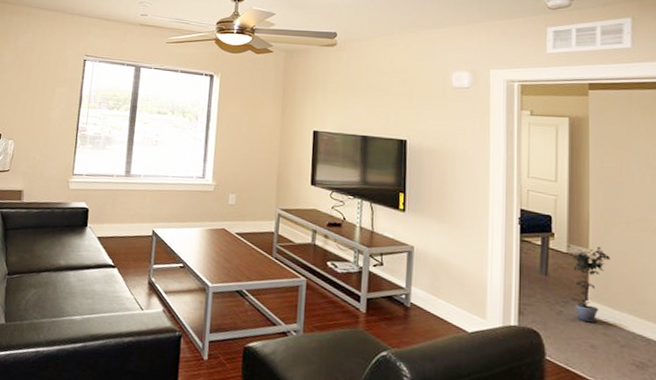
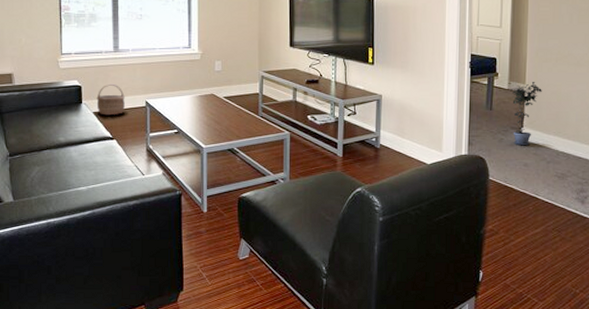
wicker basket: none [101,208,132,242] -> present [96,83,125,116]

